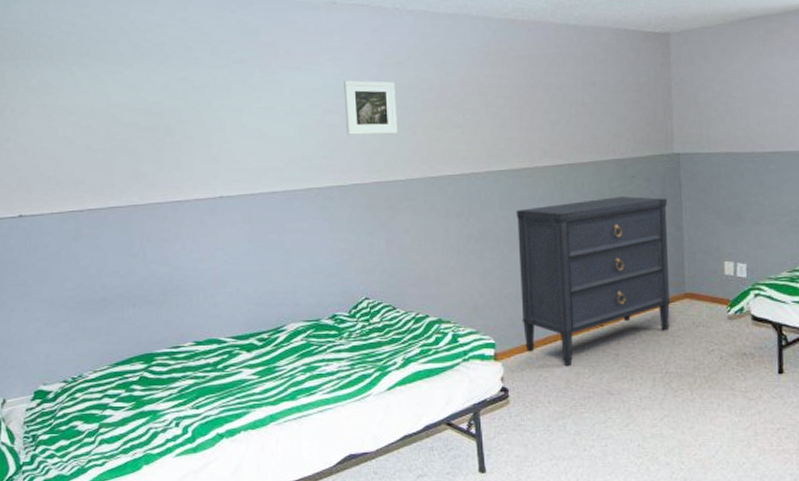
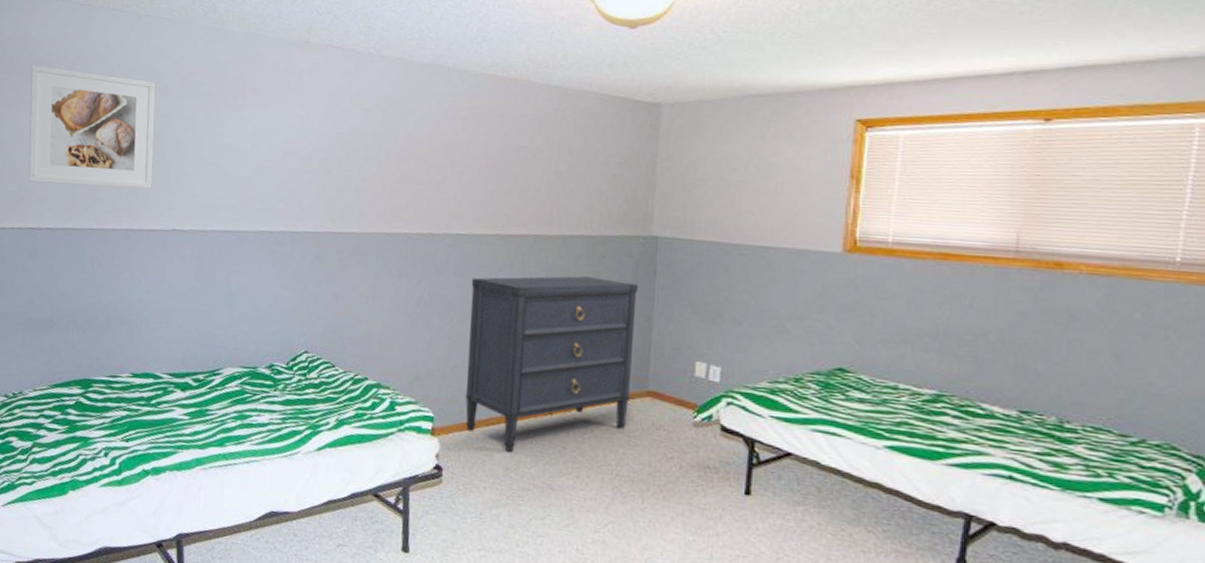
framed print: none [52,47,194,165] -> present [28,65,156,189]
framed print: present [344,80,397,135] -> none [305,124,360,185]

